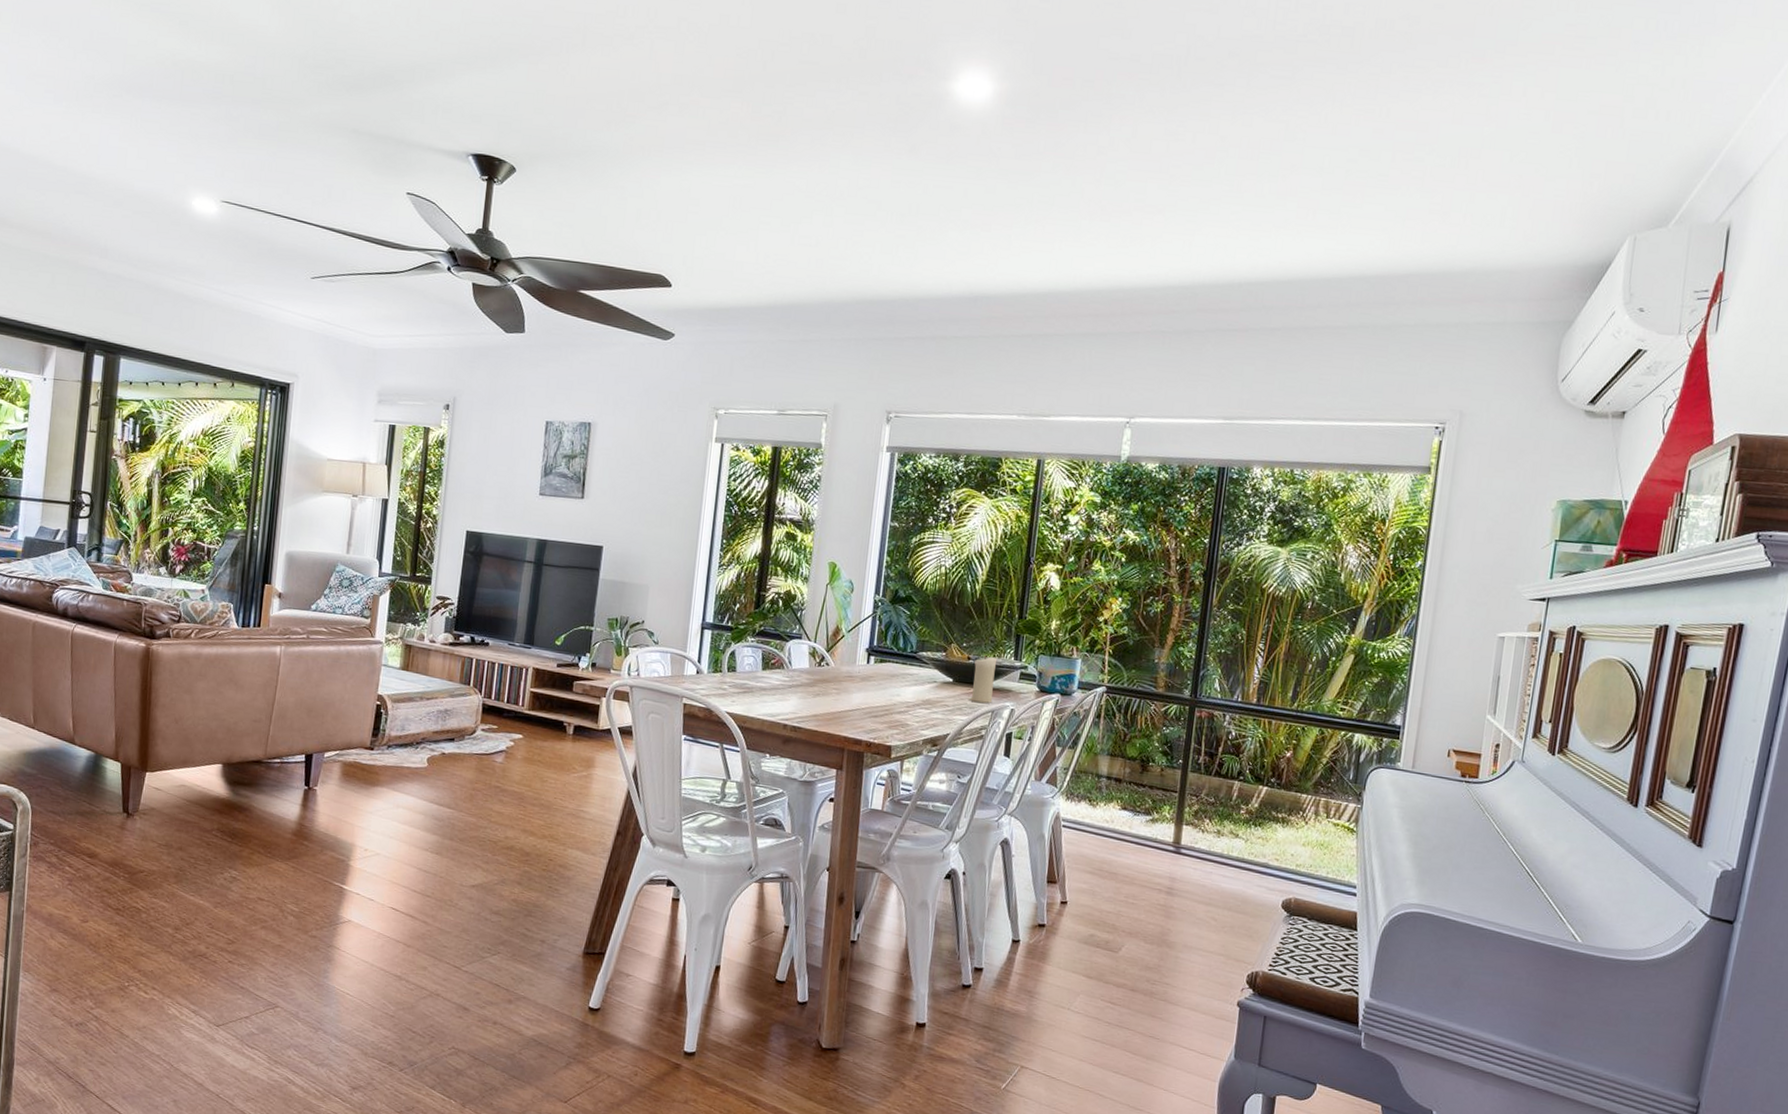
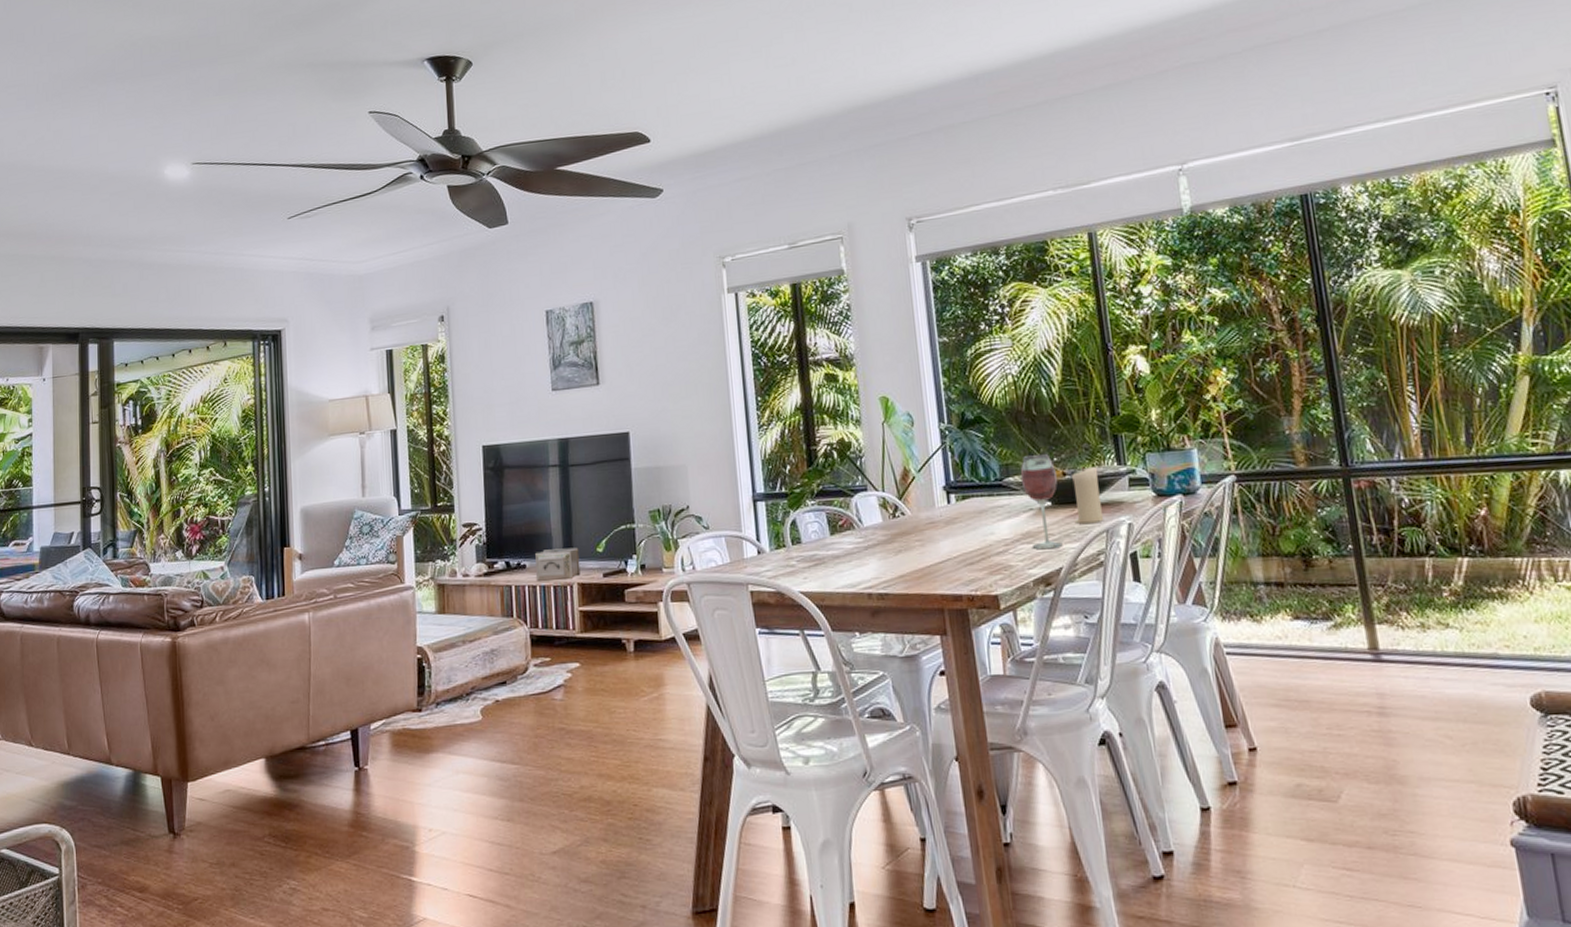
decorative box: none [497,633,539,664] -> present [535,547,581,581]
wineglass: none [929,636,963,718] -> present [1020,453,1063,550]

